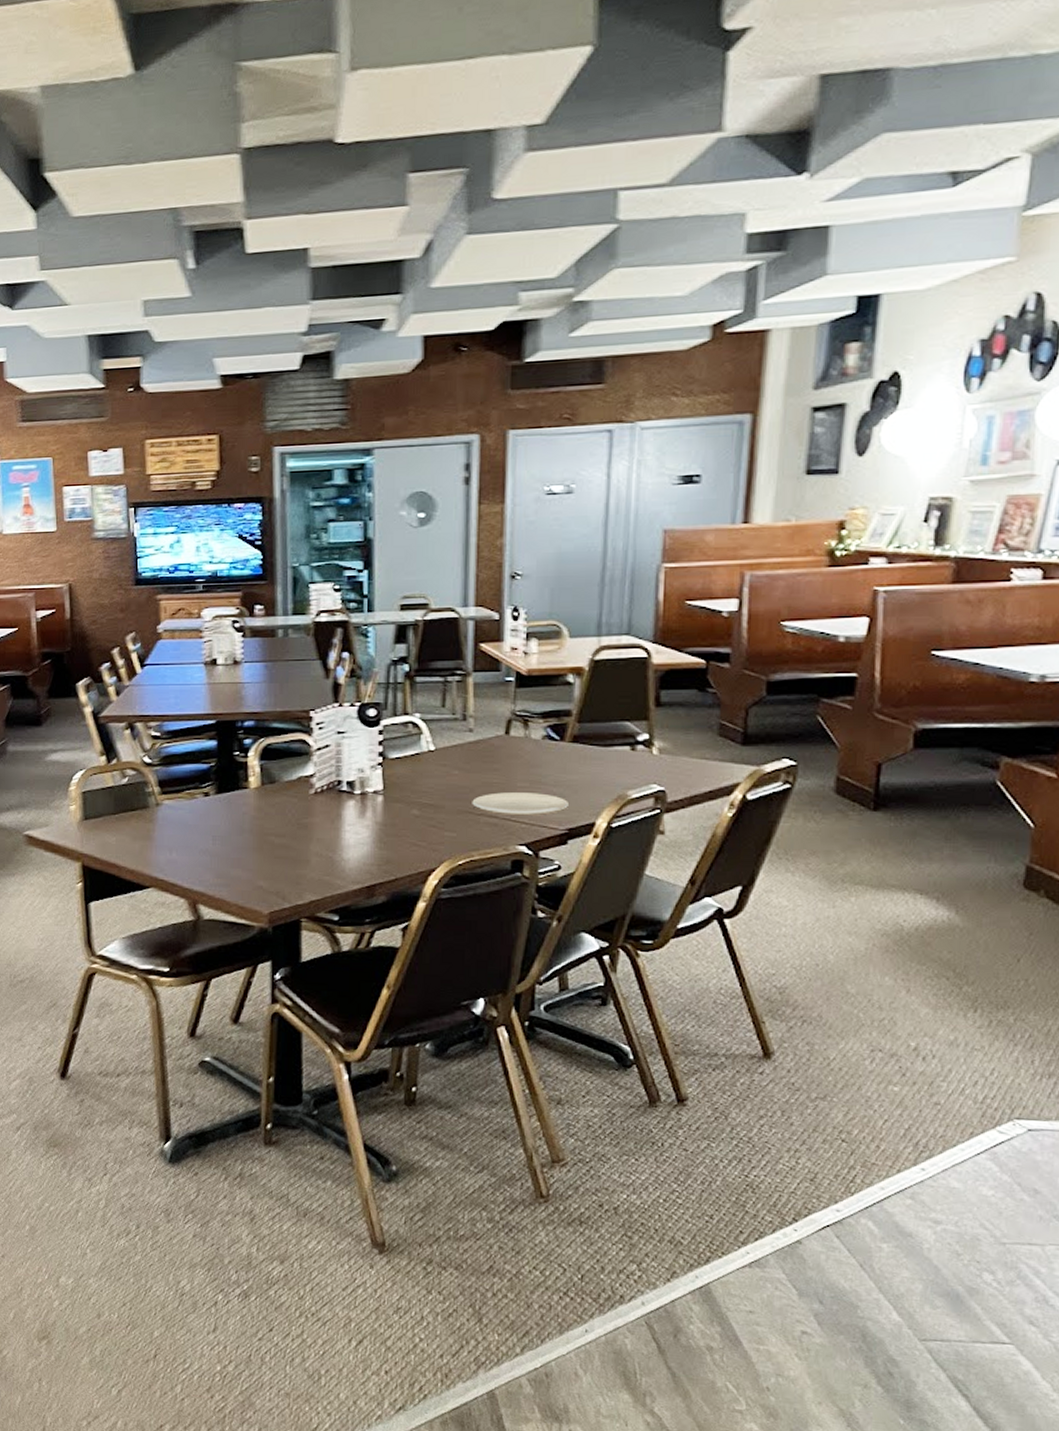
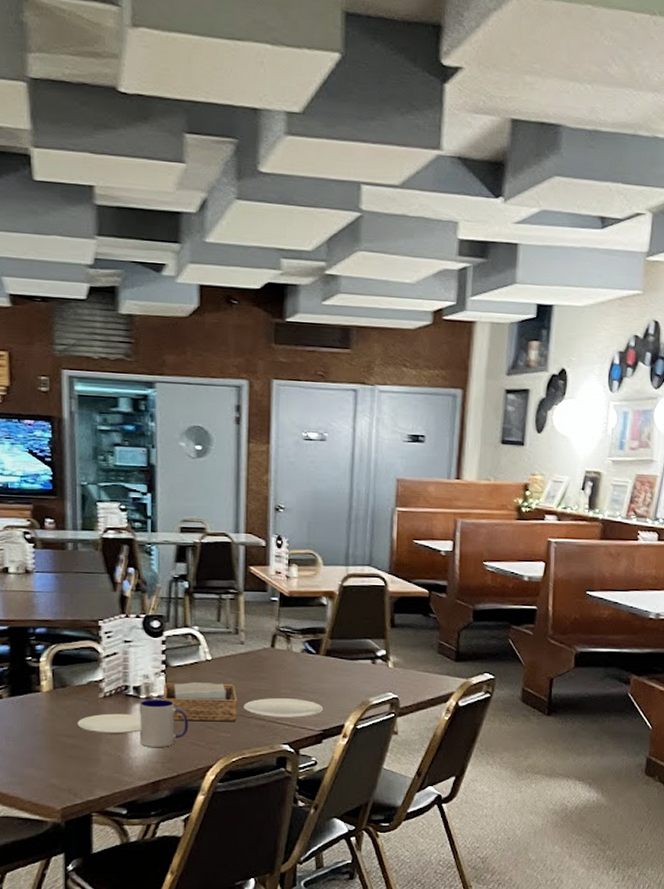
plate: none [286,811,356,834] -> present [77,713,142,735]
mug: none [353,795,409,848] -> present [139,699,189,747]
napkin holder: none [379,776,465,820] -> present [162,682,237,722]

